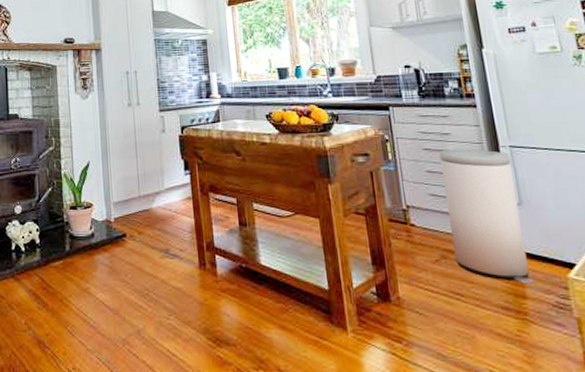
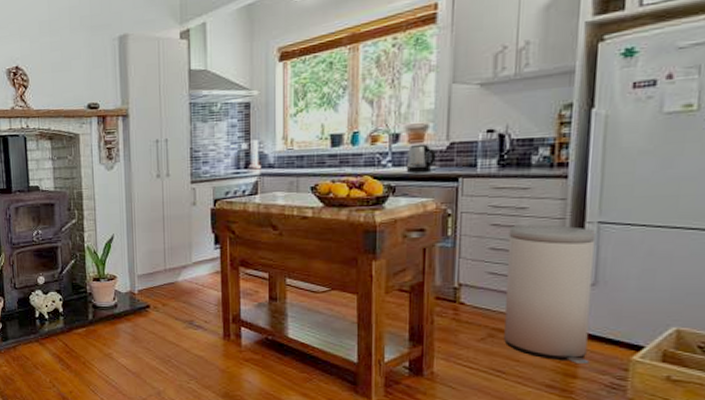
kettle: none [343,77,368,103] -> present [406,144,436,173]

